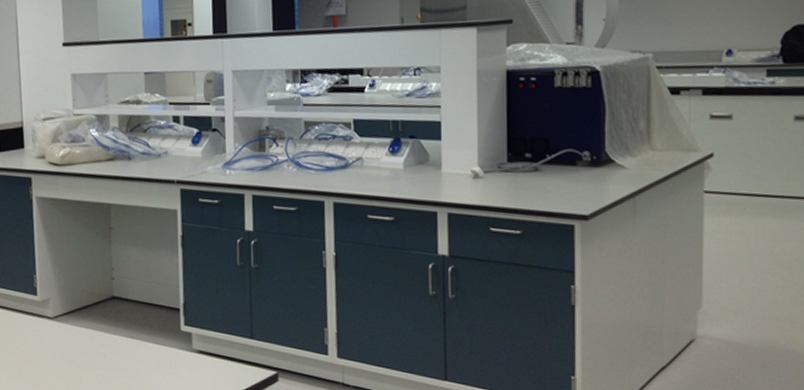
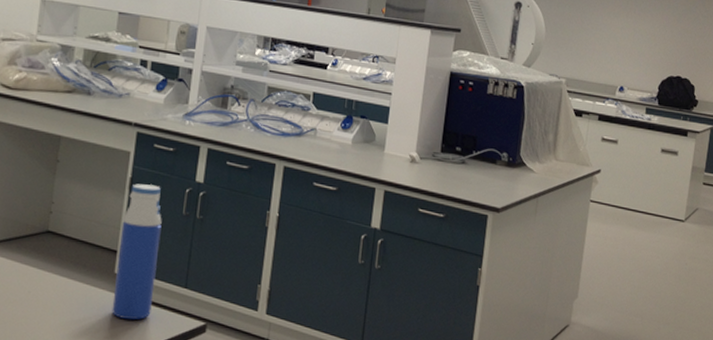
water bottle: none [180,239,222,374] -> present [112,184,162,320]

